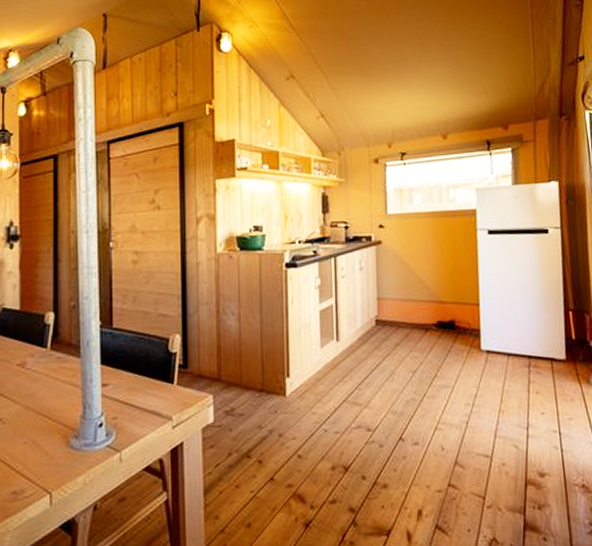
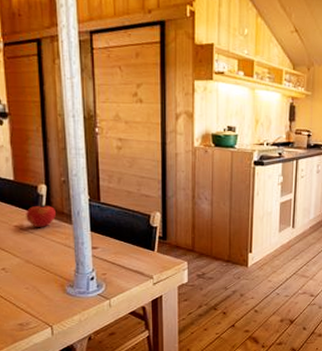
apple: none [30,332,63,364] -> present [26,201,56,227]

